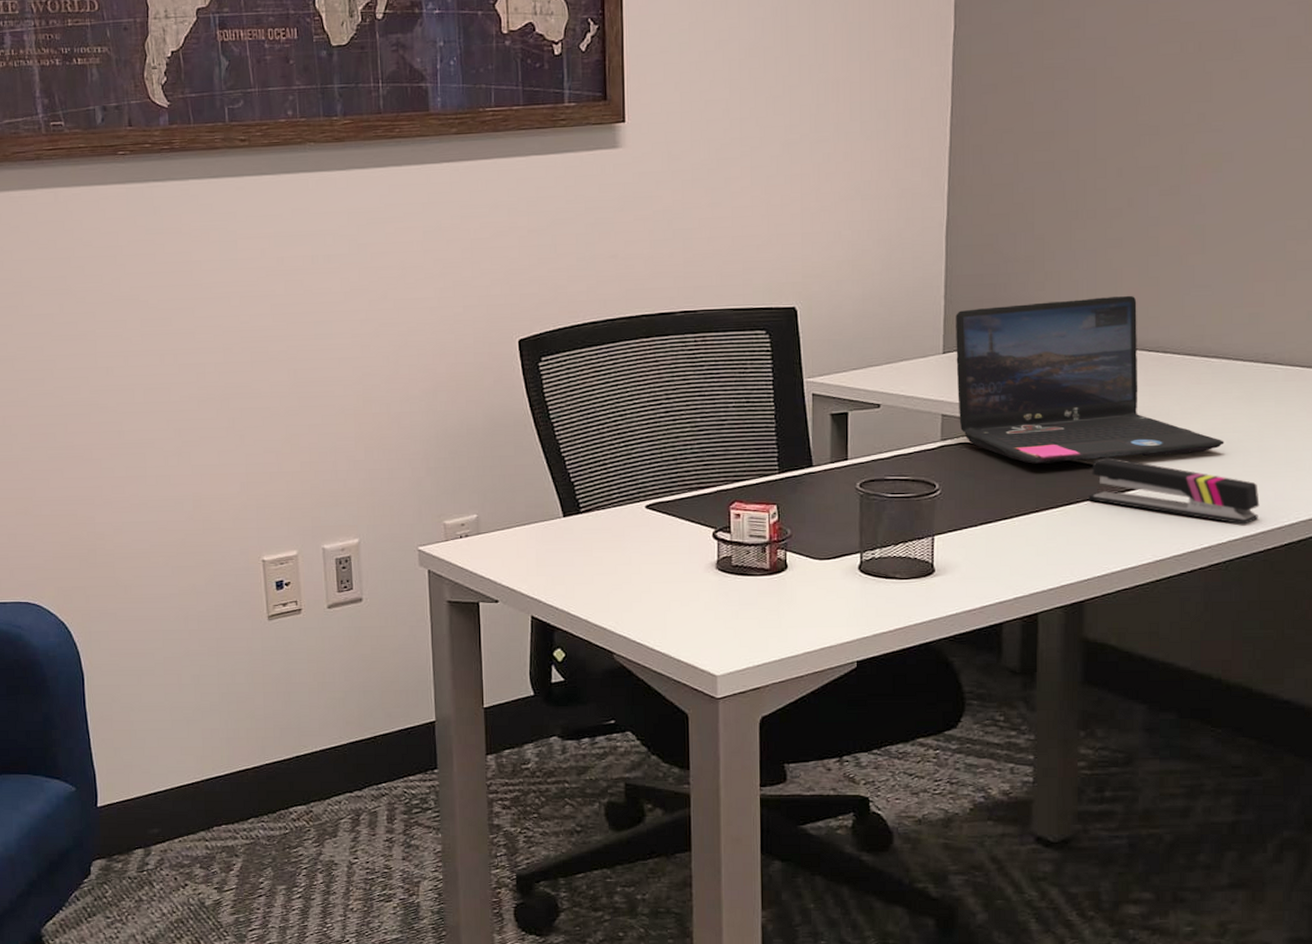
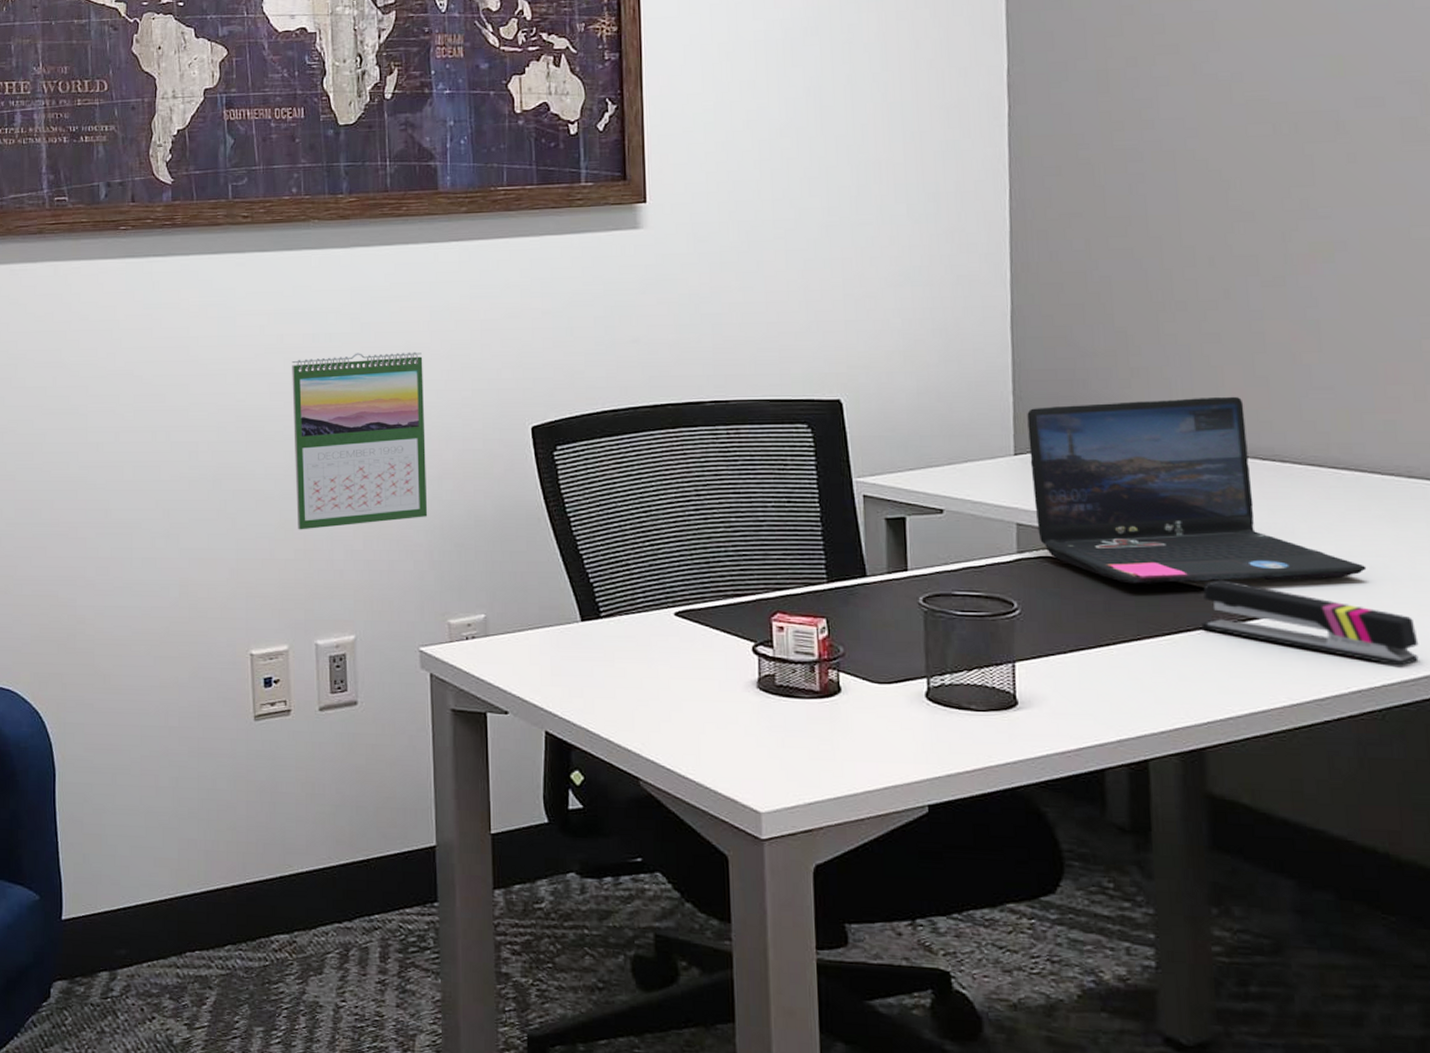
calendar: none [293,271,424,444] -> present [292,351,428,530]

